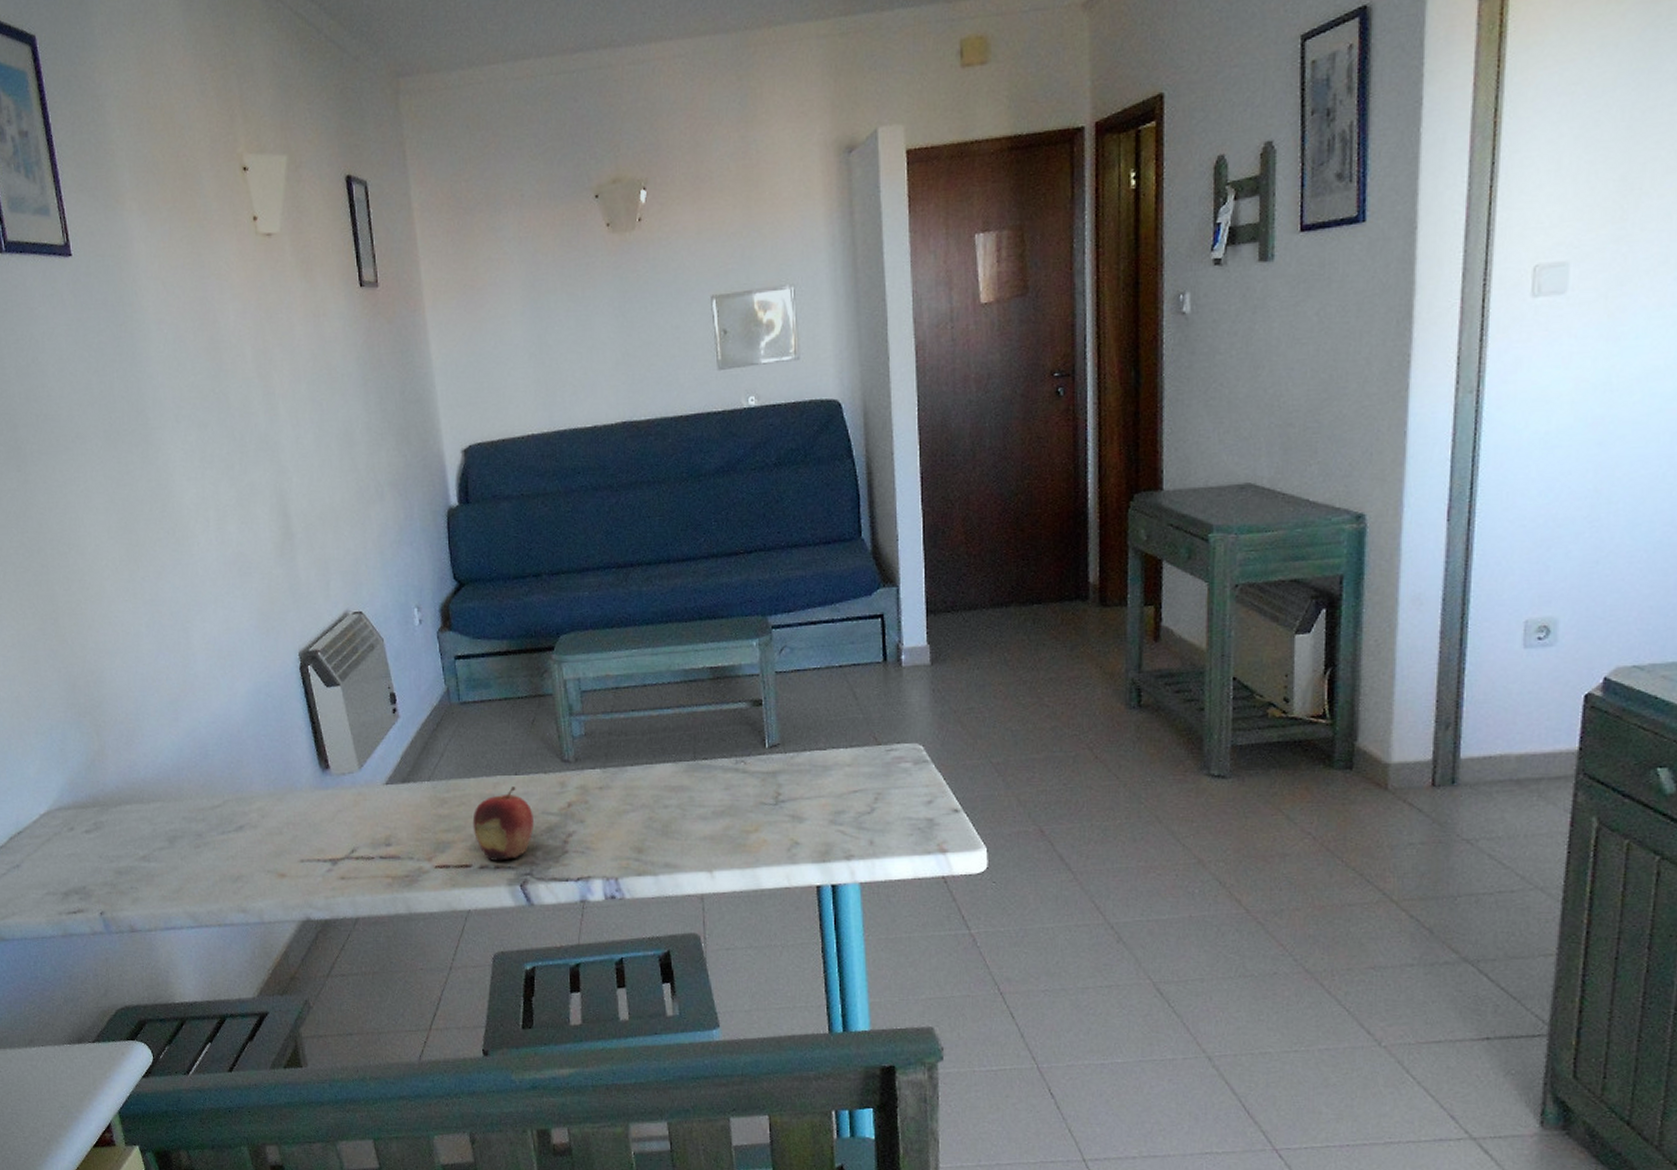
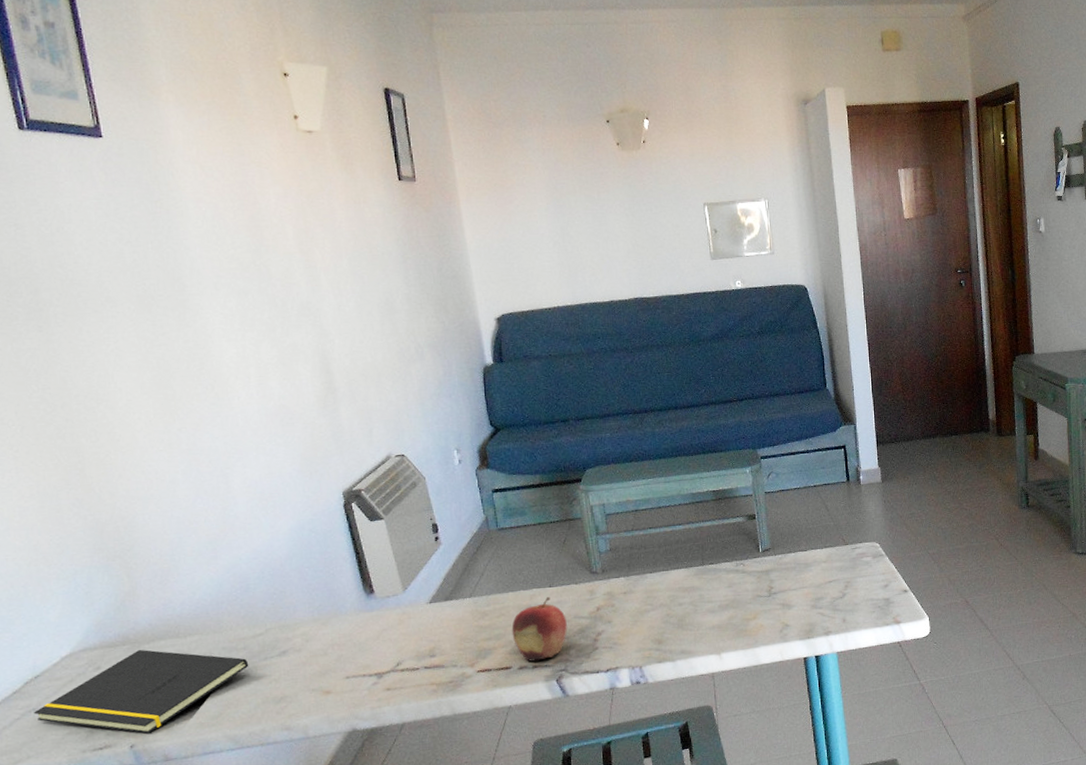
notepad: none [18,812,208,901] -> present [34,649,249,734]

